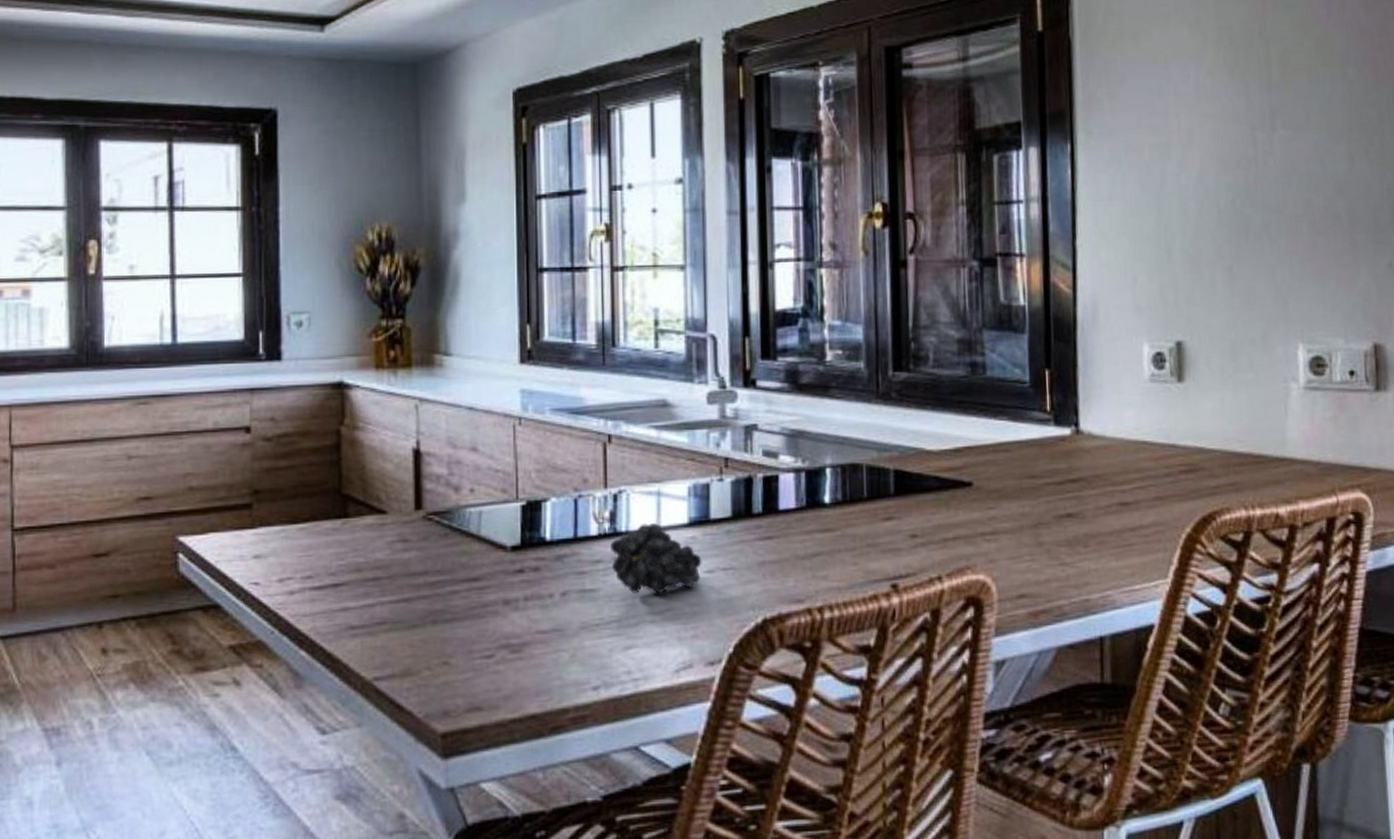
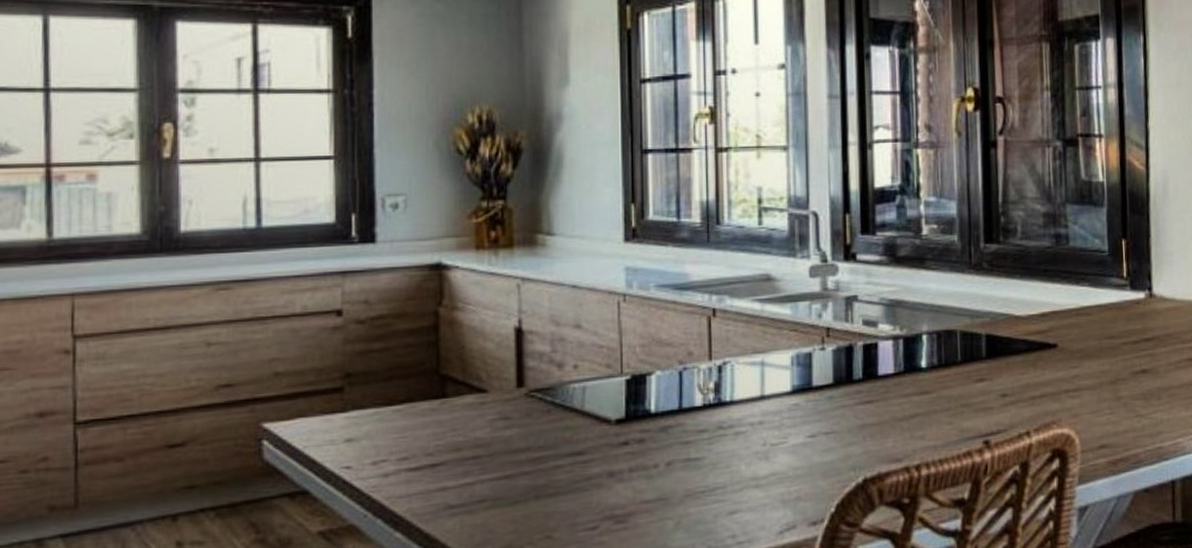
fruit: present [609,523,702,594] -> none [714,392,805,460]

